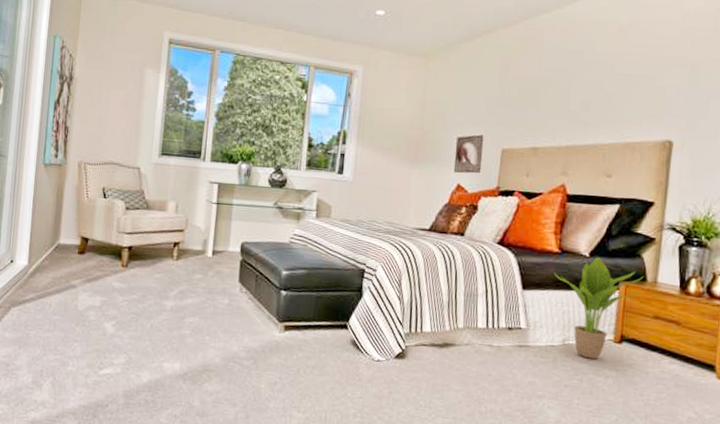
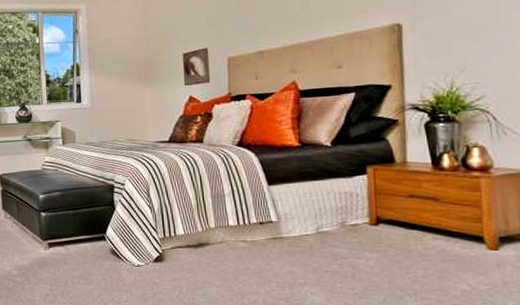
potted plant: present [553,257,644,360] -> none [296,145,391,243]

